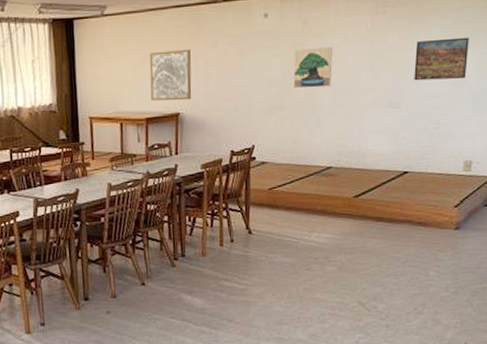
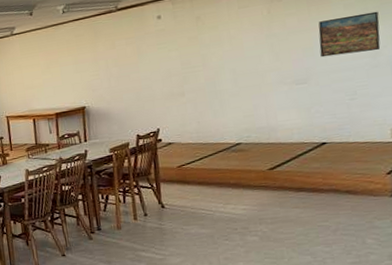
wall art: present [149,49,192,101] -> none [54,53,95,99]
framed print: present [293,47,333,89] -> none [190,36,232,76]

